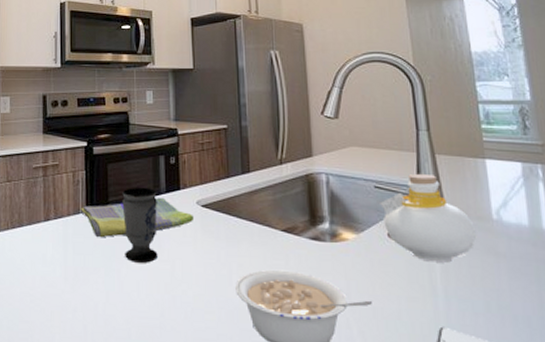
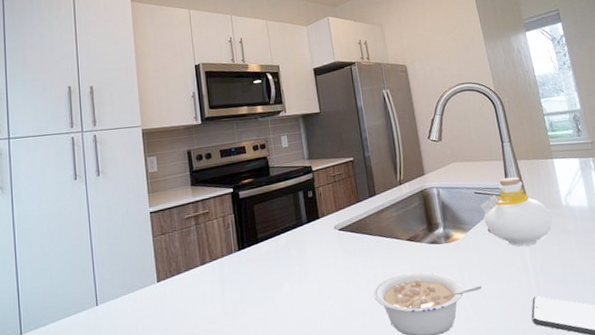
dish towel: present [80,197,195,238] -> none [232,227,334,272]
cup: present [122,188,158,264] -> none [269,221,306,289]

